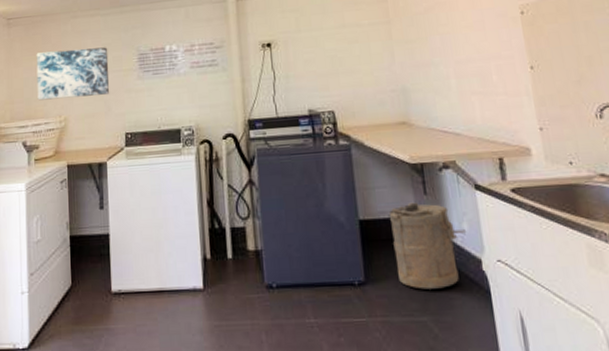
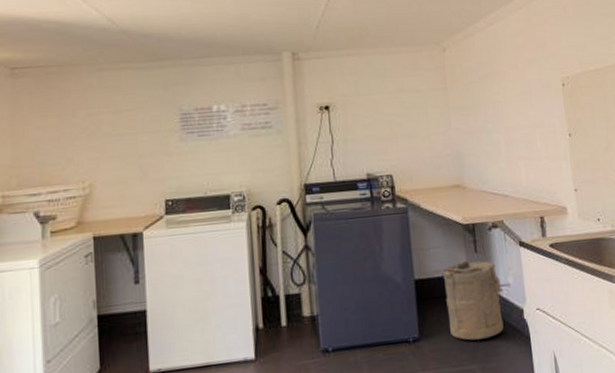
wall art: present [36,47,110,101] -> none [51,105,146,165]

